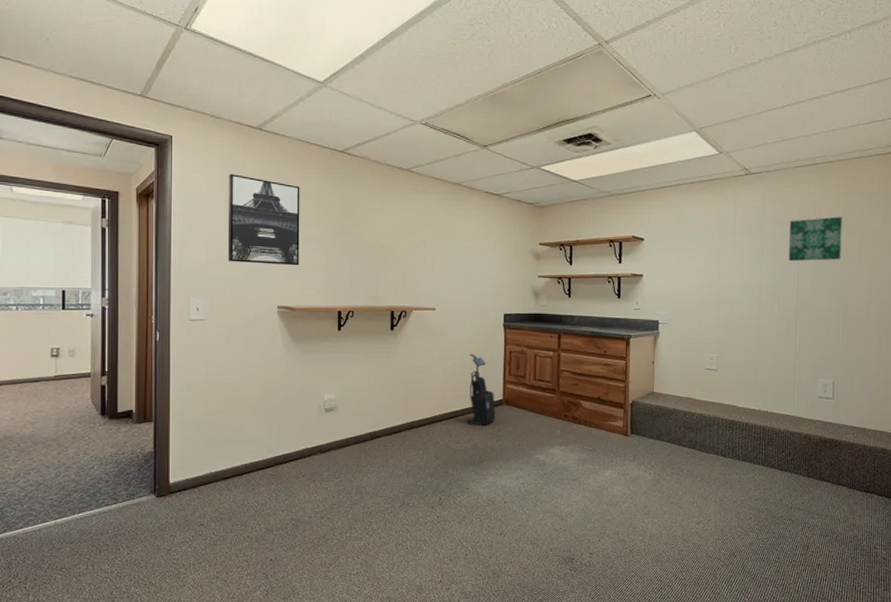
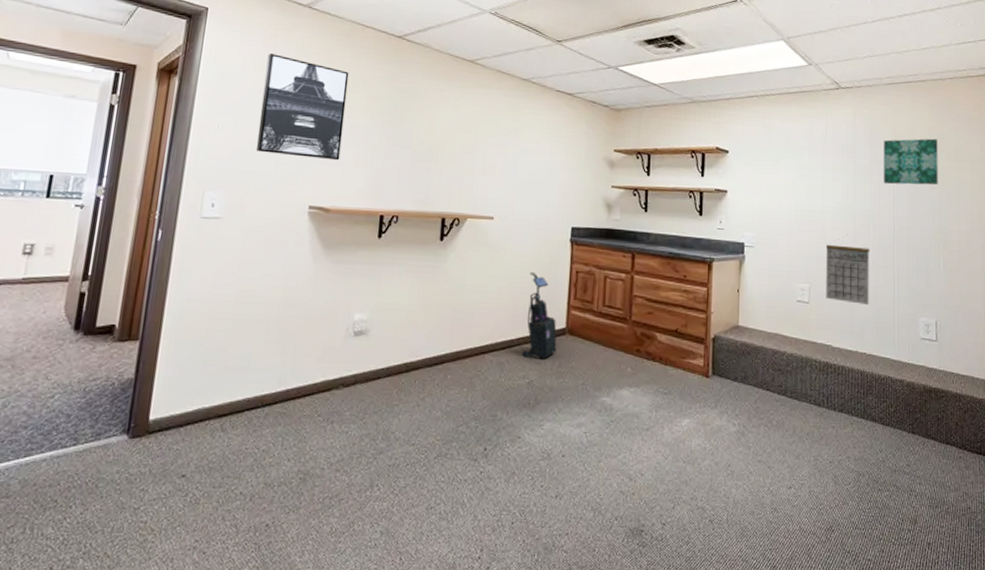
calendar: none [732,313,774,371] -> present [826,239,870,306]

